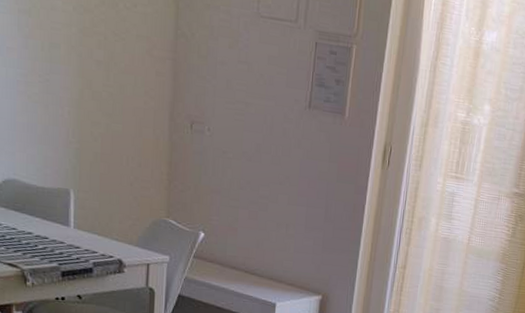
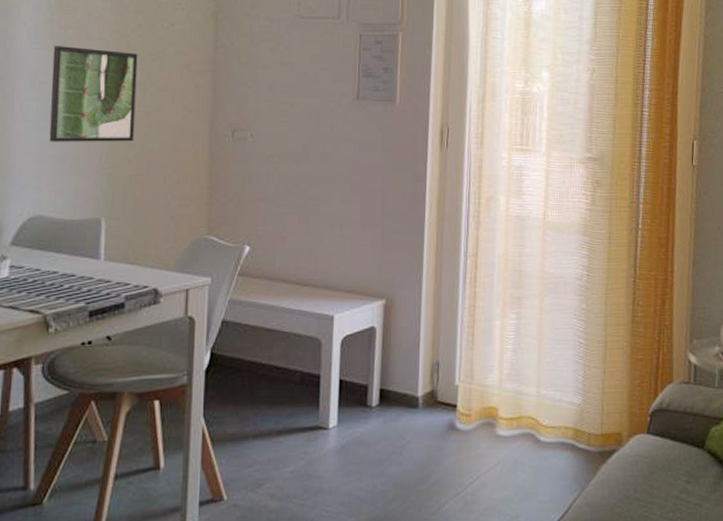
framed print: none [18,12,102,120] -> present [49,46,138,142]

